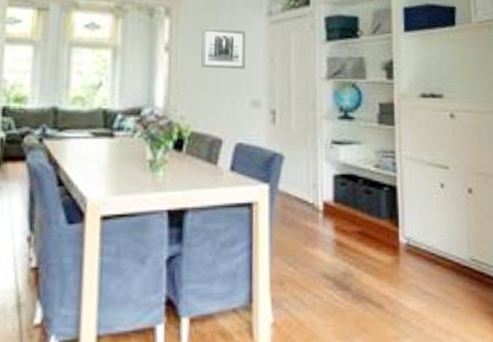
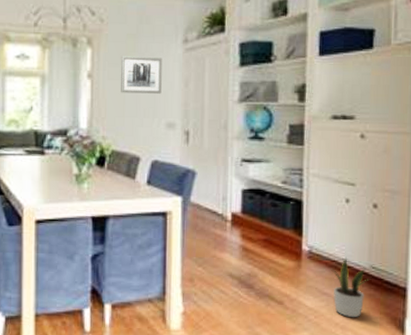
potted plant: none [430,249,472,320] -> present [330,257,371,318]

